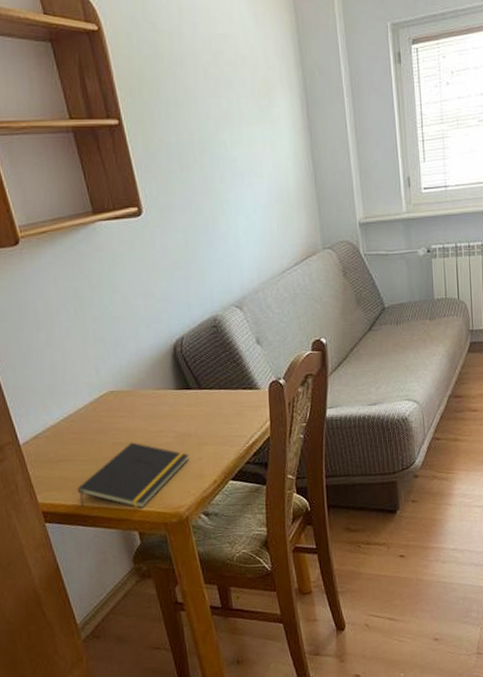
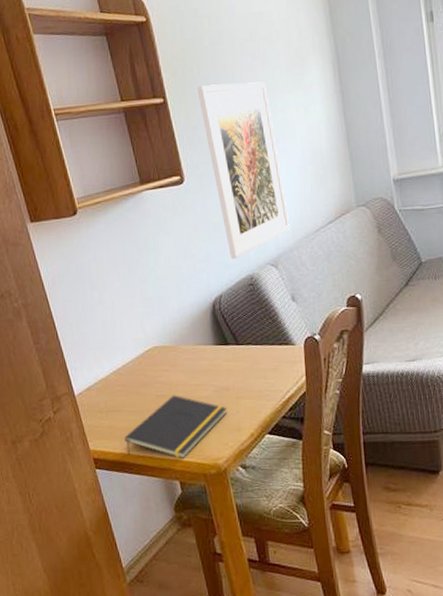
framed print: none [156,109,256,300] -> present [197,81,291,260]

